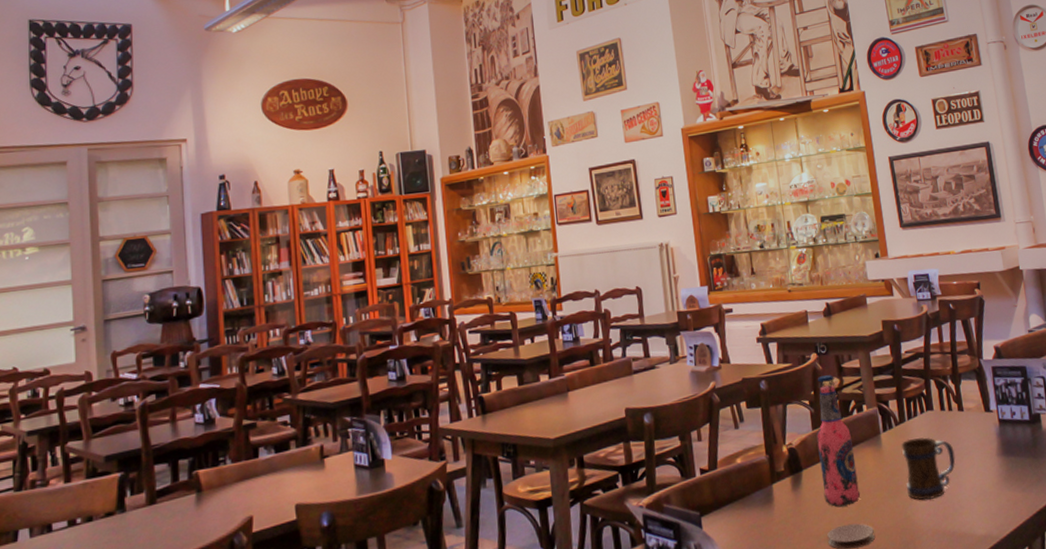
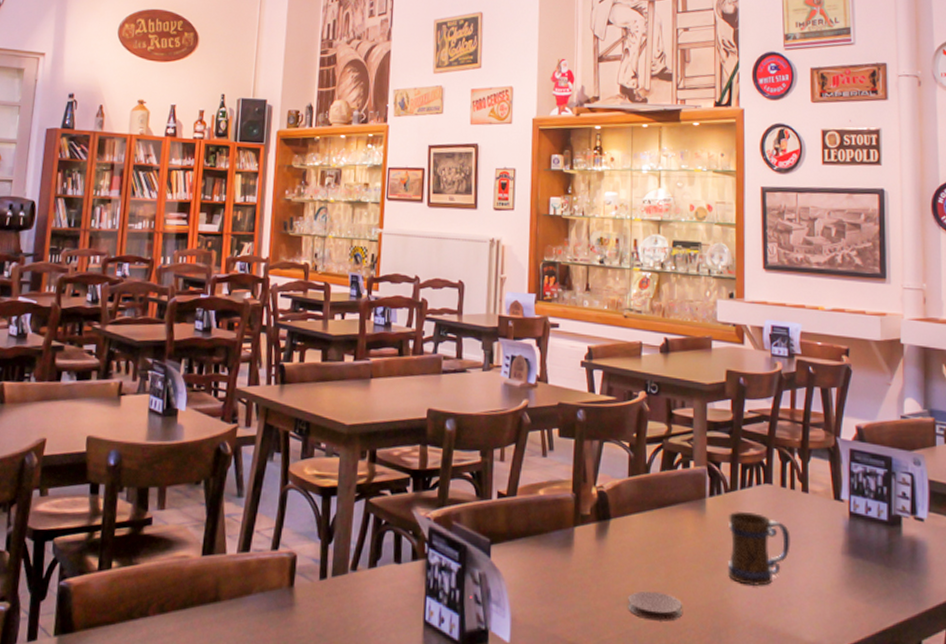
beer bottle: present [816,375,861,508] -> none [630,418,673,571]

